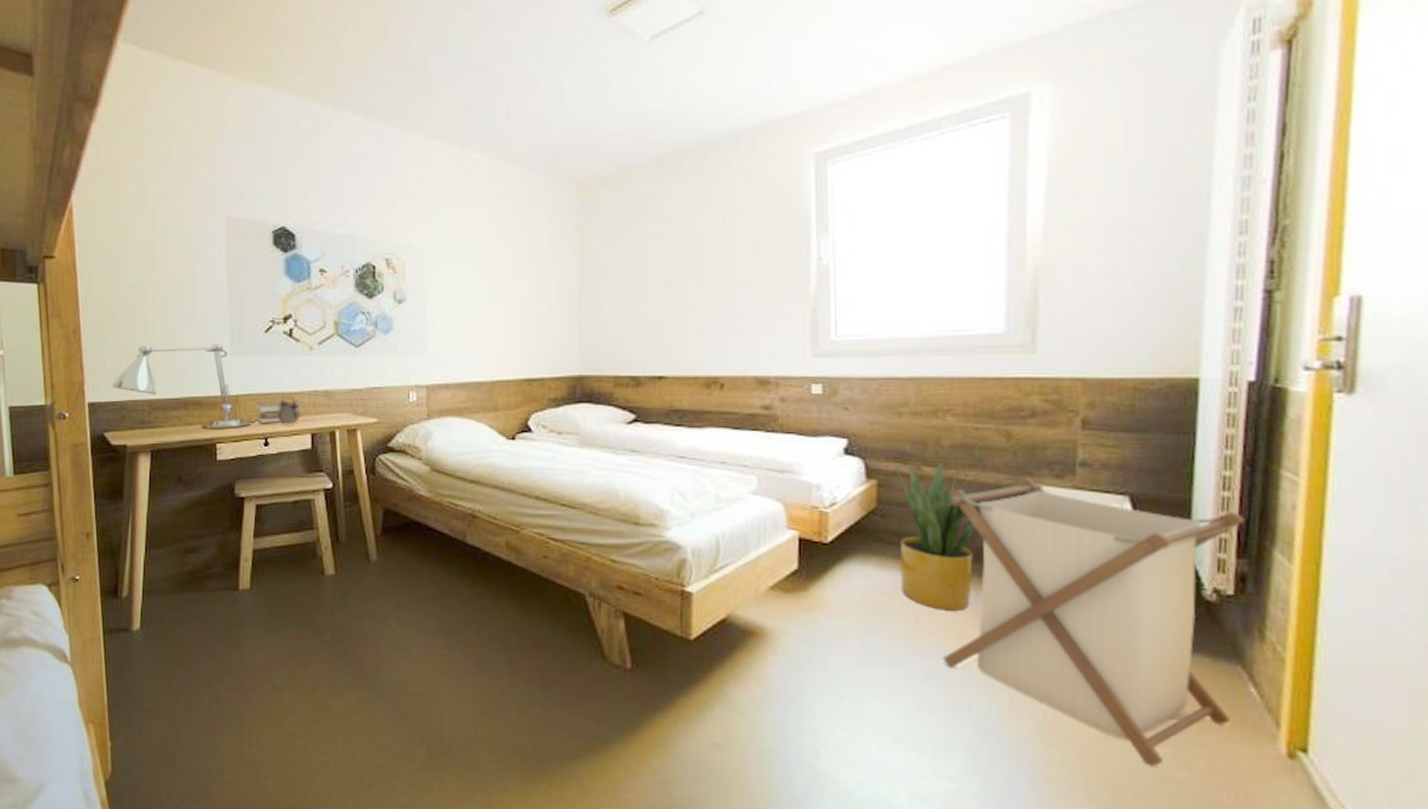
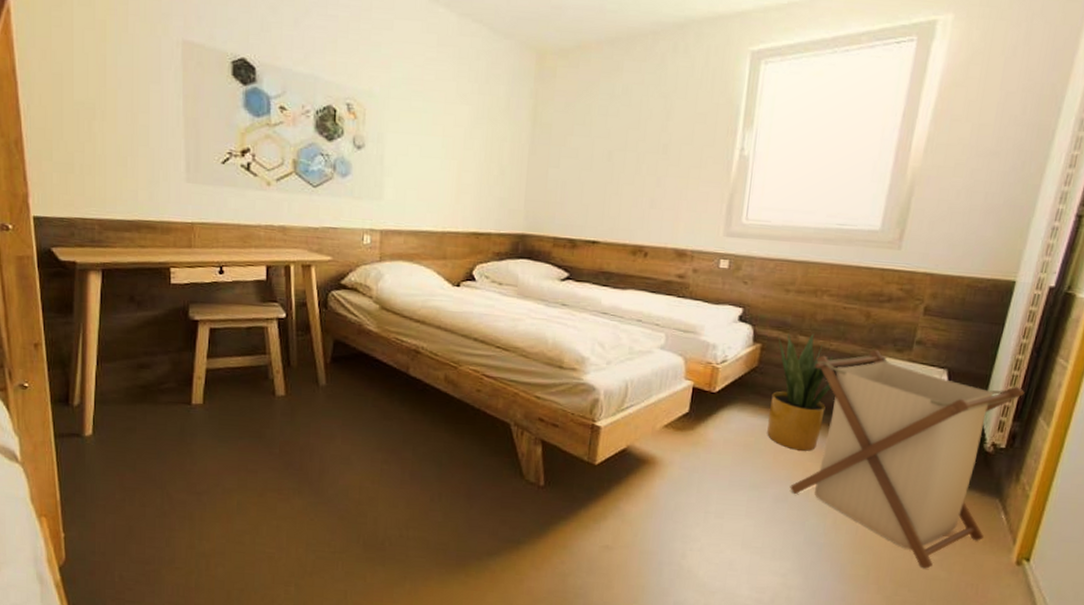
desk lamp: present [110,343,254,428] -> none [57,163,209,255]
books: present [254,400,291,424] -> none [209,231,247,253]
alarm clock: present [278,396,301,425] -> none [233,228,257,257]

